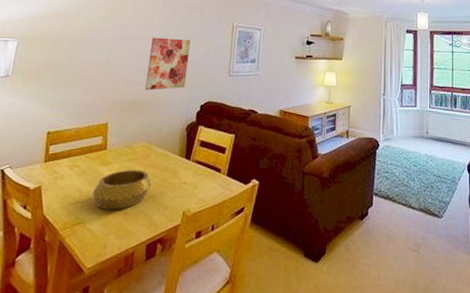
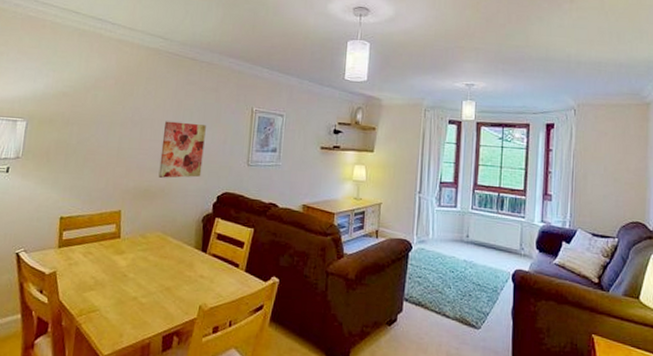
decorative bowl: present [92,170,151,210] -> none [107,260,167,300]

